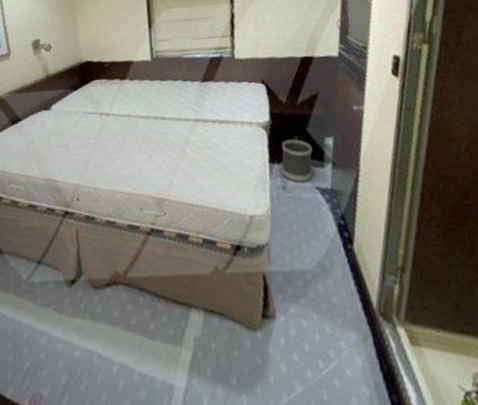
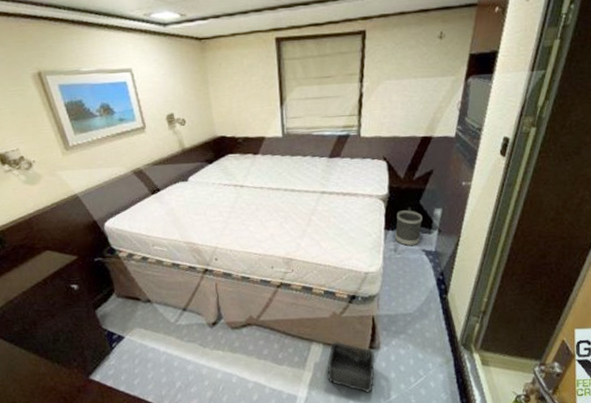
storage bin: none [209,308,273,383] -> present [326,342,376,393]

